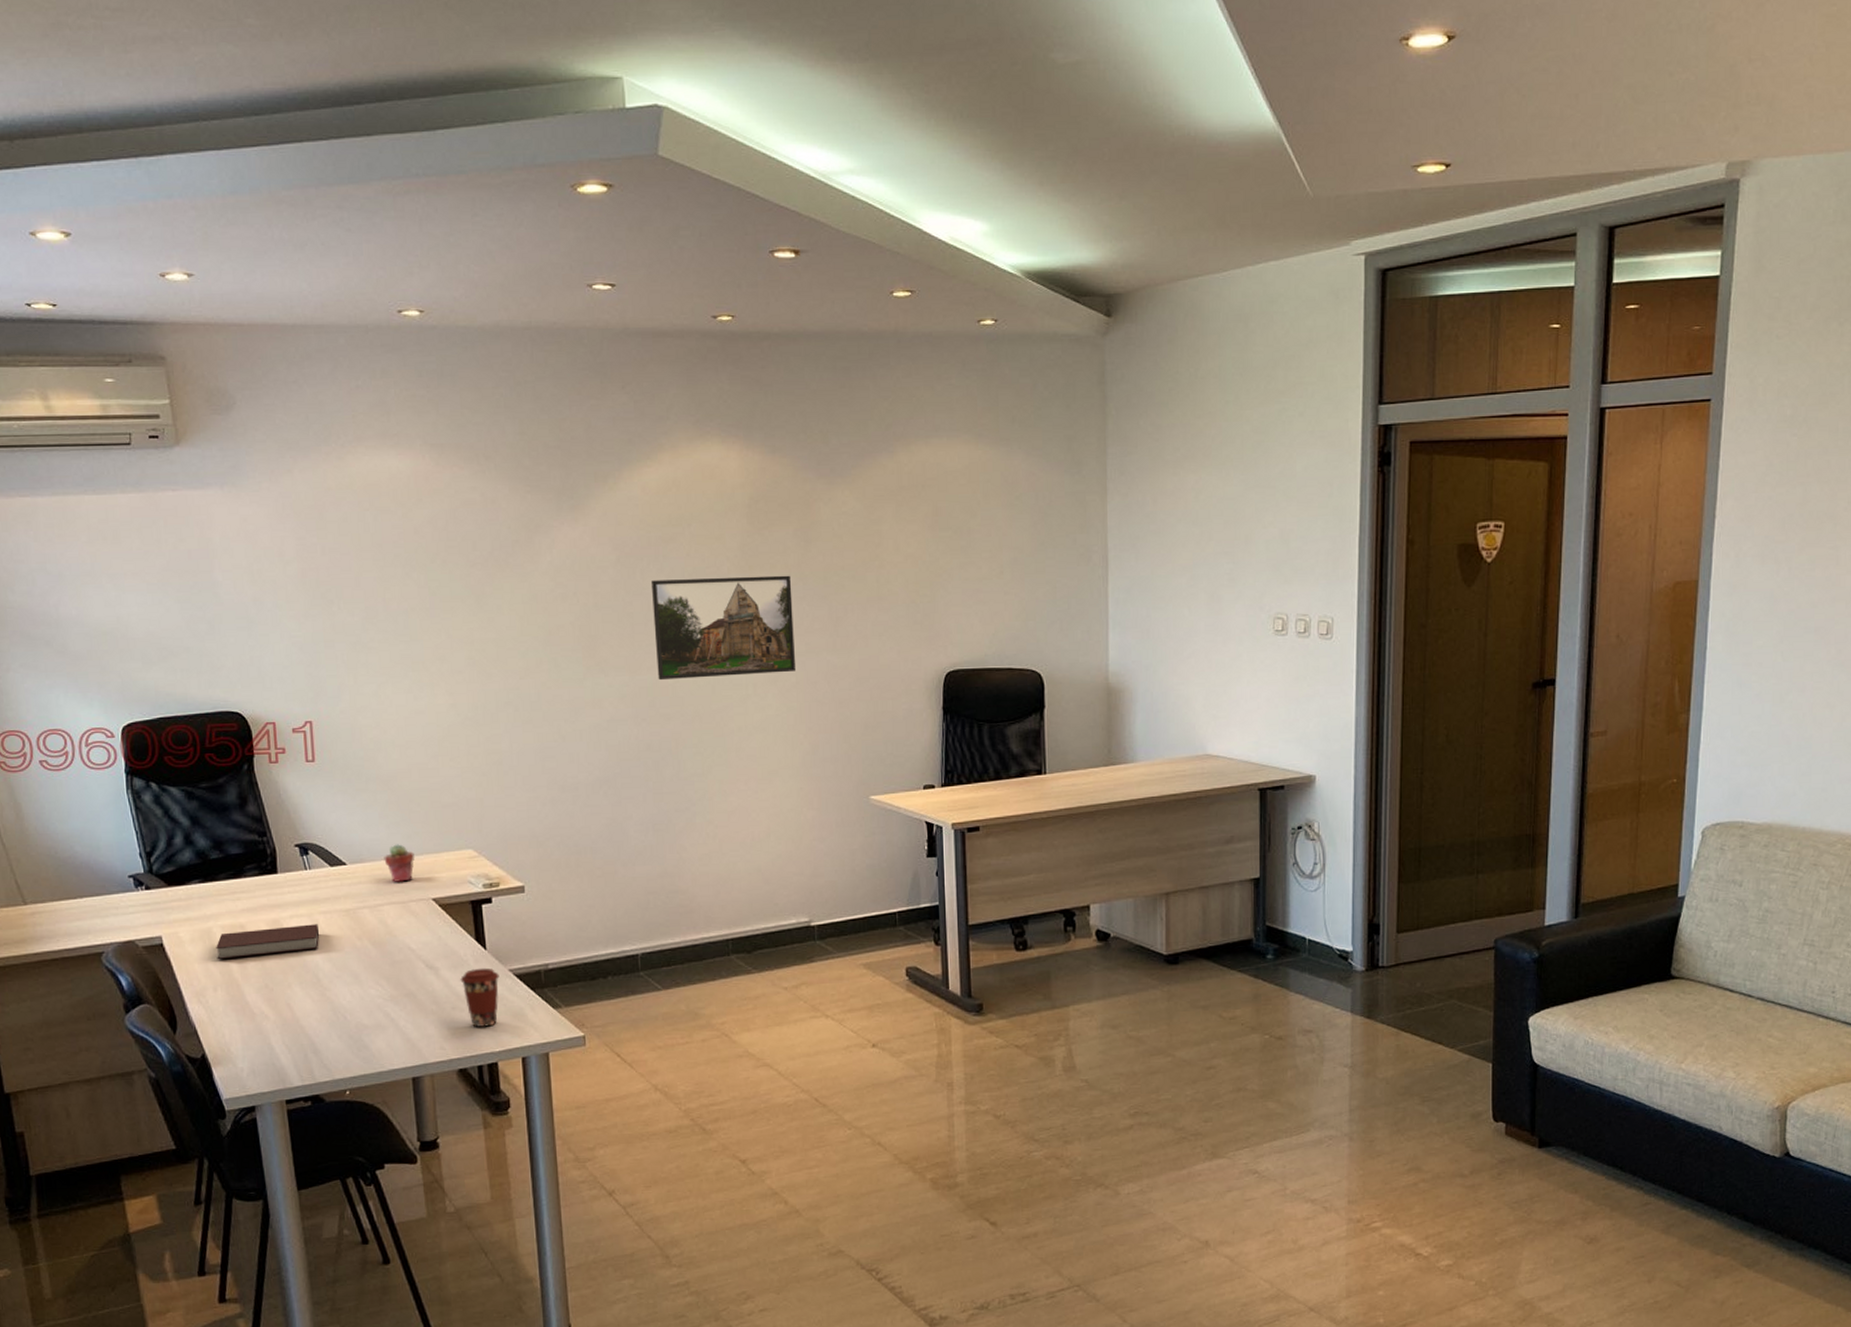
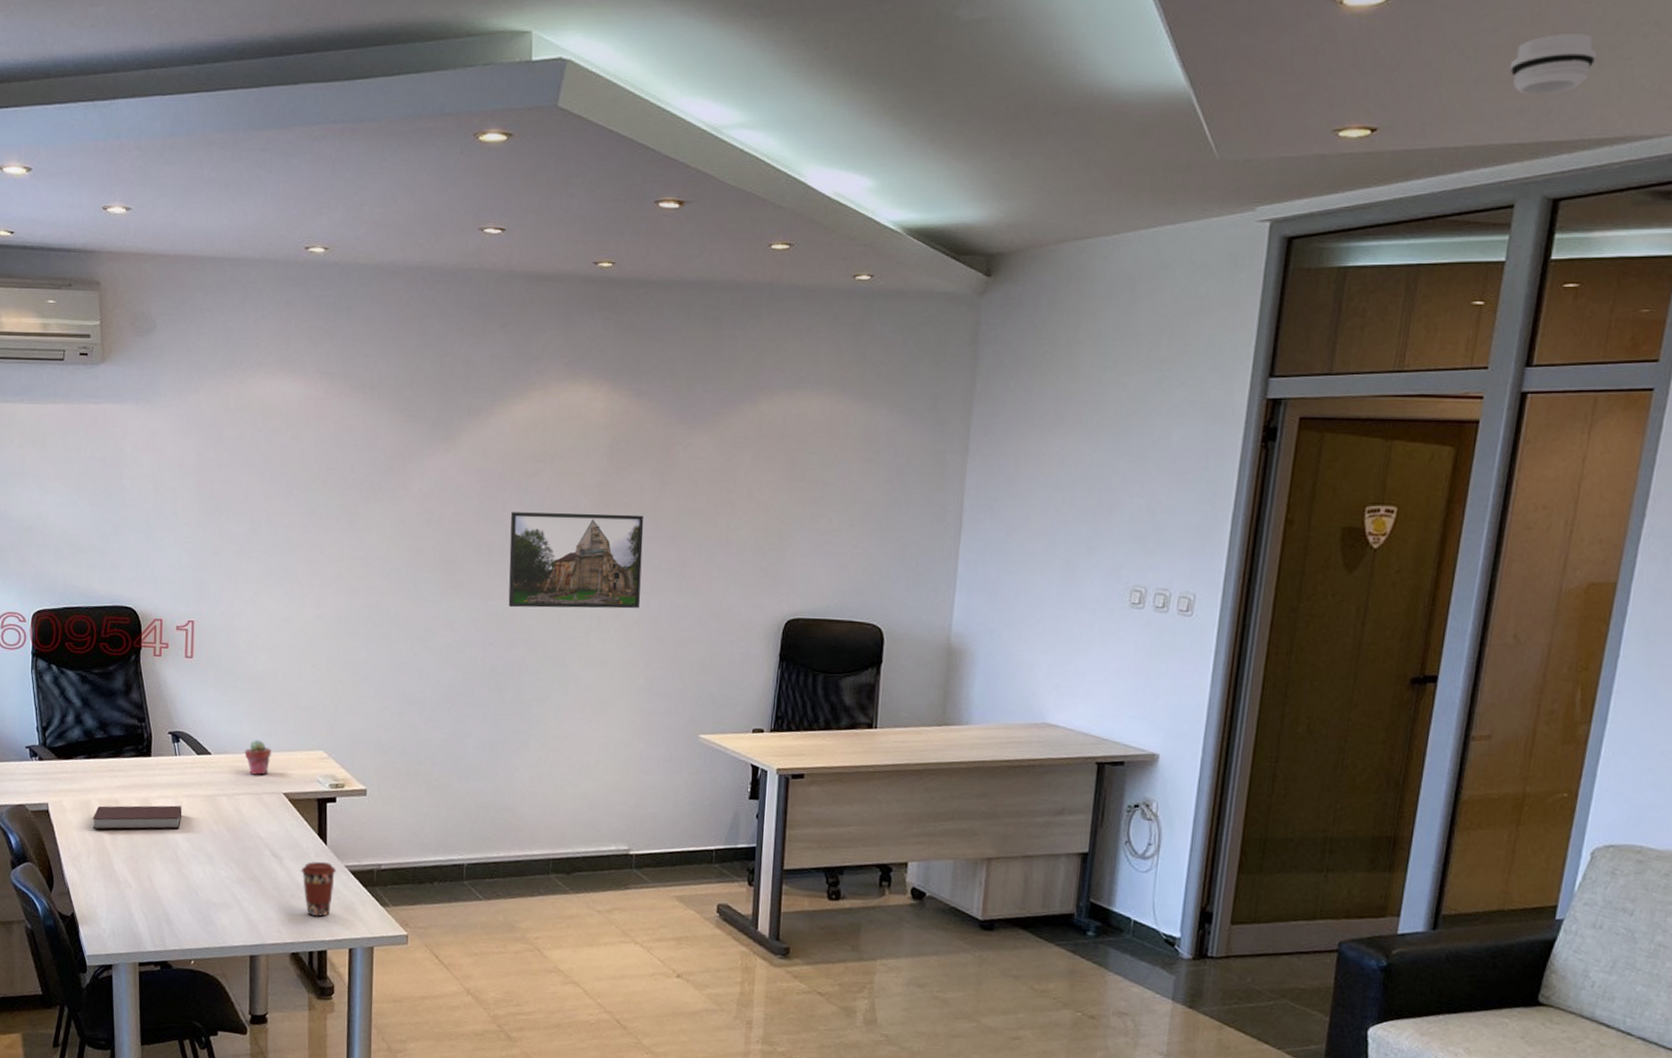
smoke detector: none [1560,72,1633,130] -> present [1509,32,1597,94]

